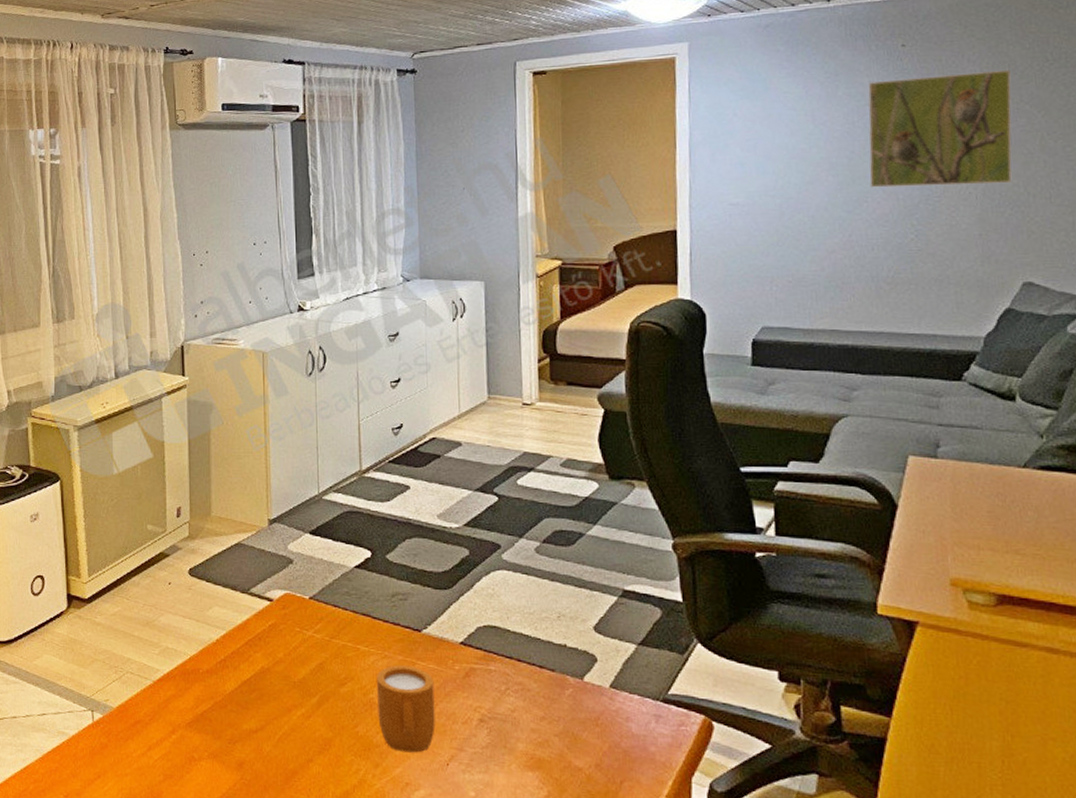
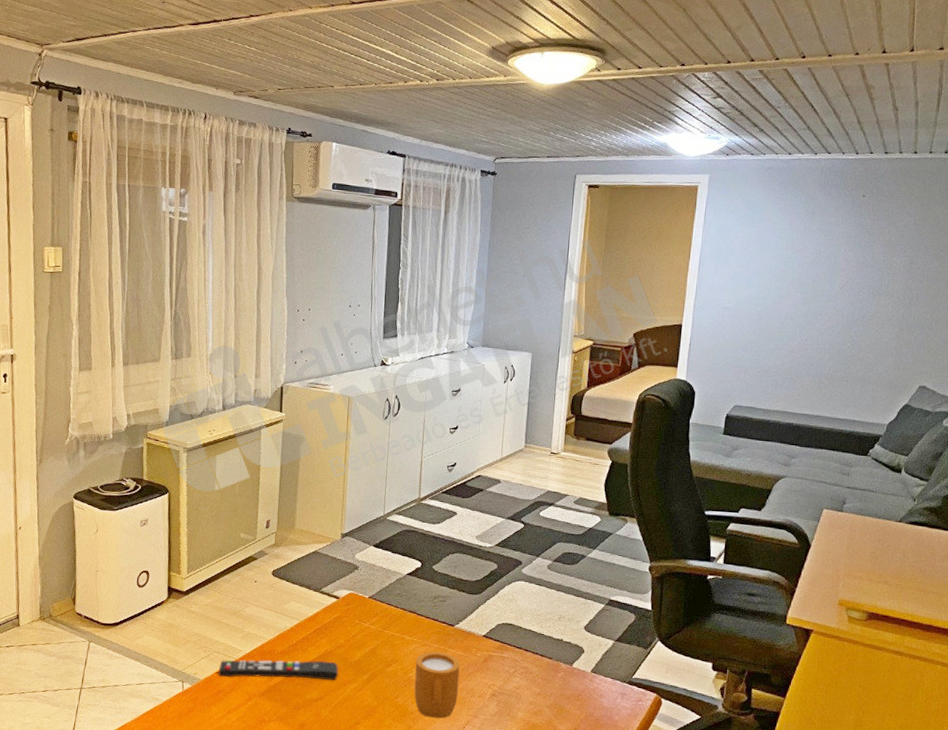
remote control: none [133,680,281,706] -> present [218,659,339,681]
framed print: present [868,69,1012,188] -> none [825,222,934,310]

